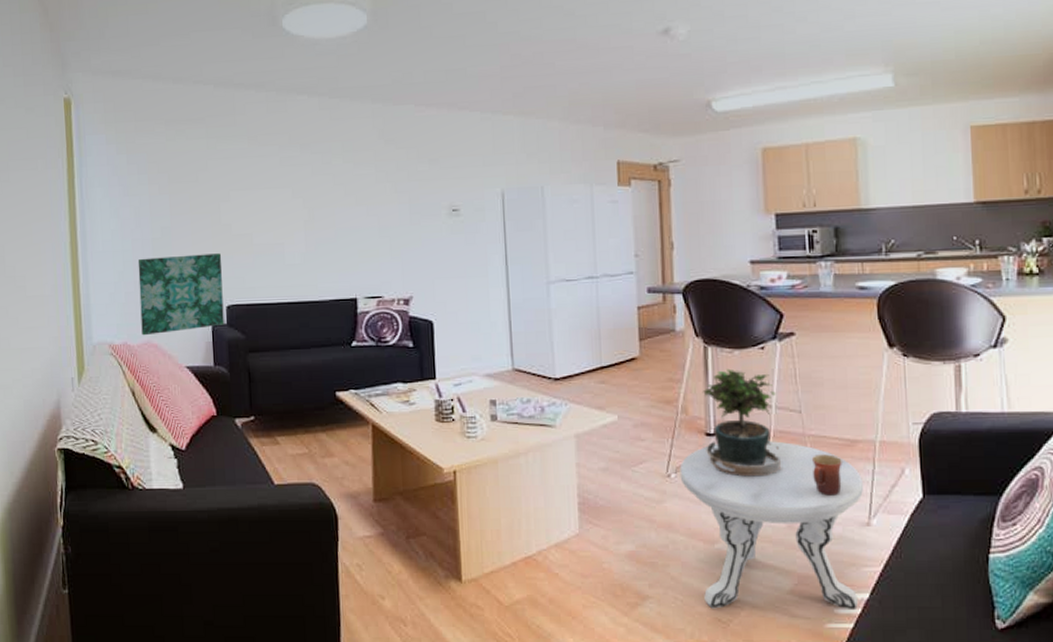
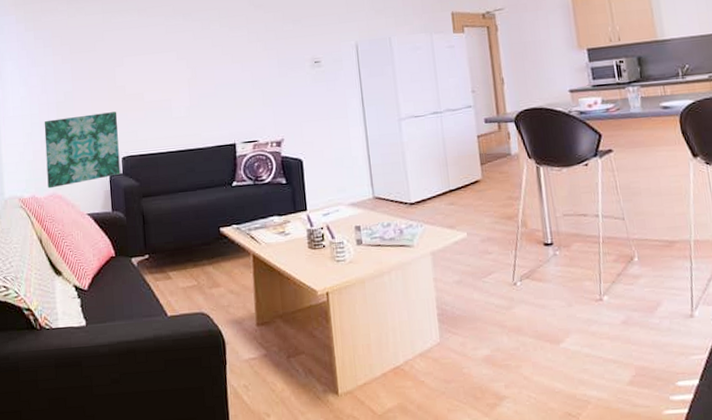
side table: present [679,441,864,611] -> none [524,246,691,404]
potted plant: present [698,368,782,477] -> none [538,185,612,280]
mug: present [811,454,842,496] -> none [637,255,666,293]

